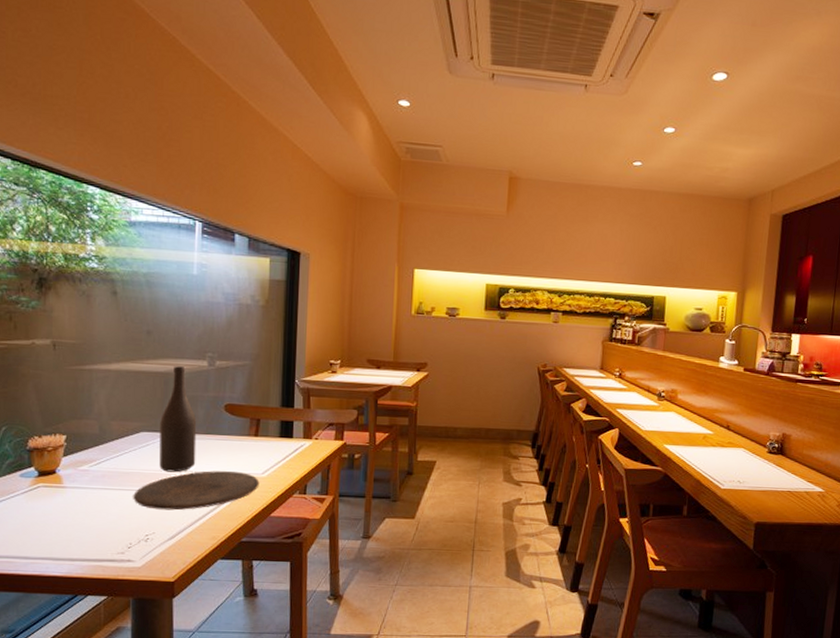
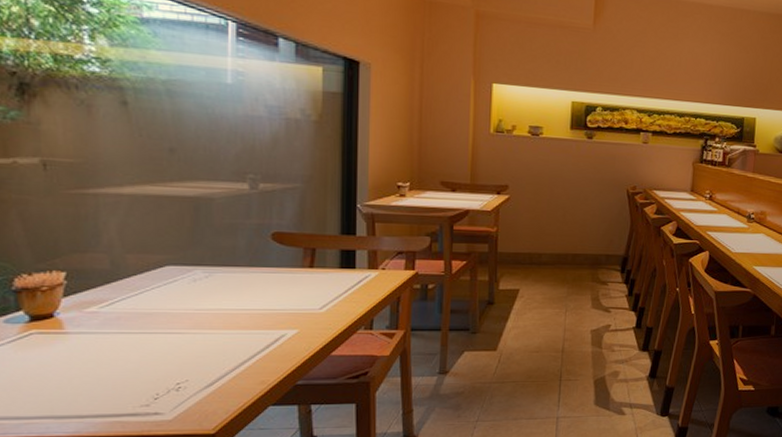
plate: present [133,470,260,511] -> none [158,306,317,354]
wine bottle: present [159,366,197,473] -> none [190,189,238,311]

